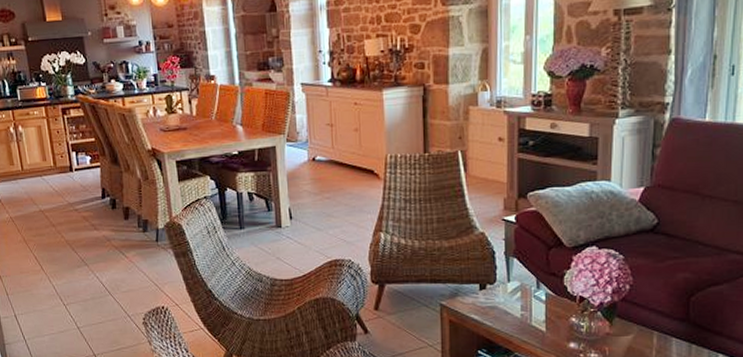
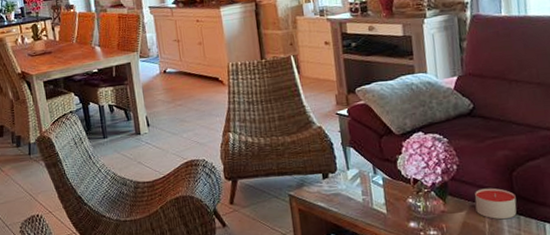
candle: none [644,312,690,347] -> present [474,188,517,220]

